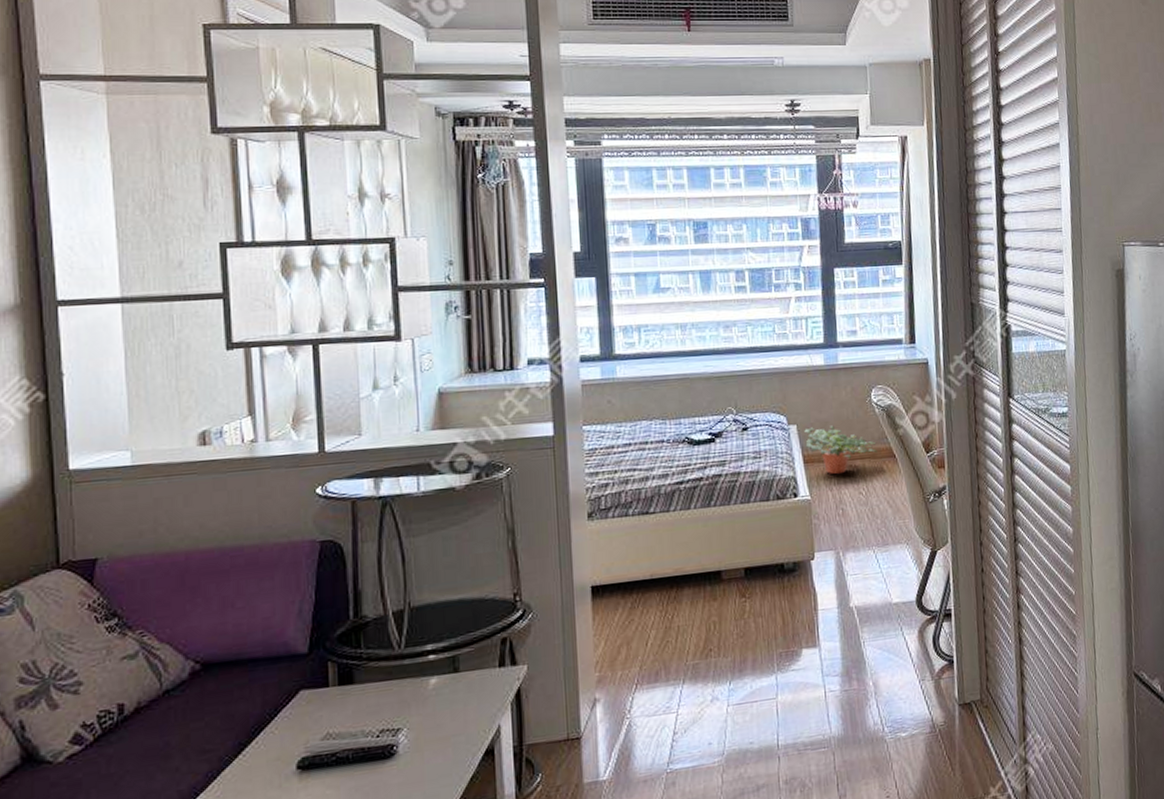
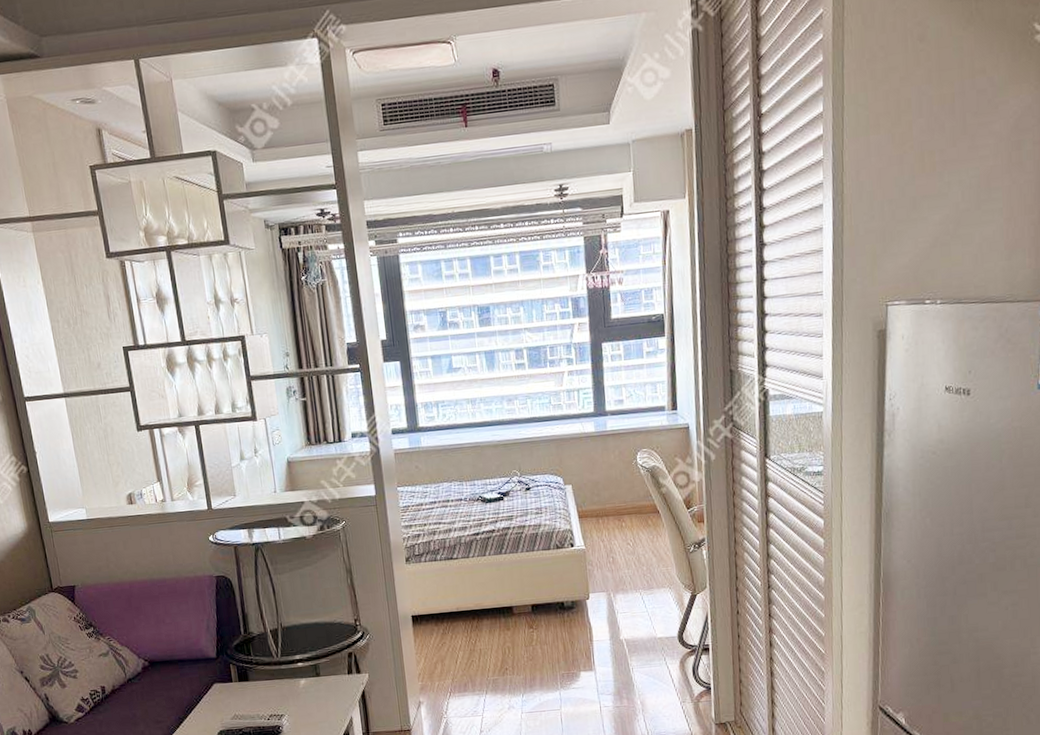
potted plant: present [804,425,877,475] -> none [578,485,643,528]

